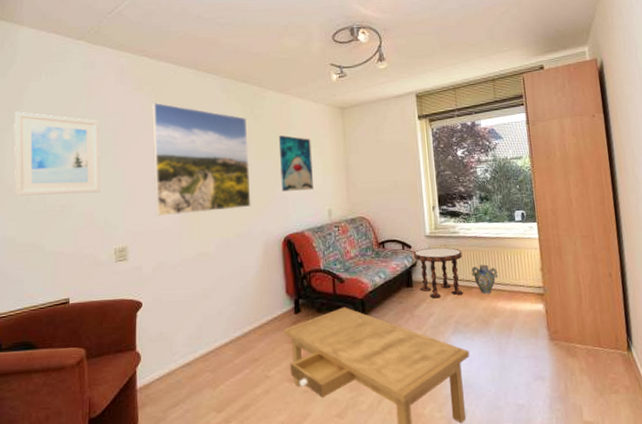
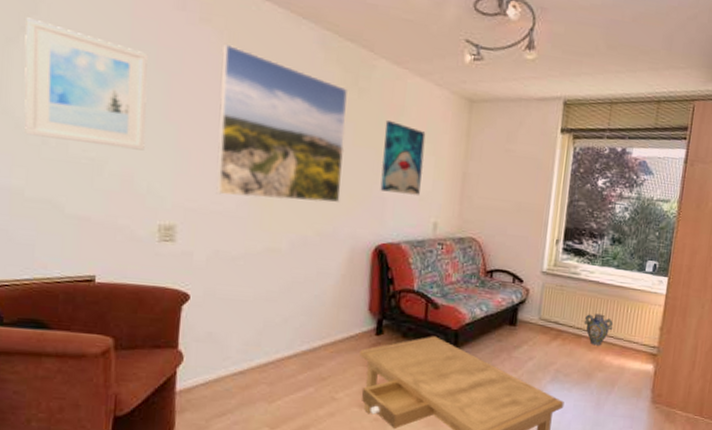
side table: present [414,247,463,299] -> none [523,285,579,342]

